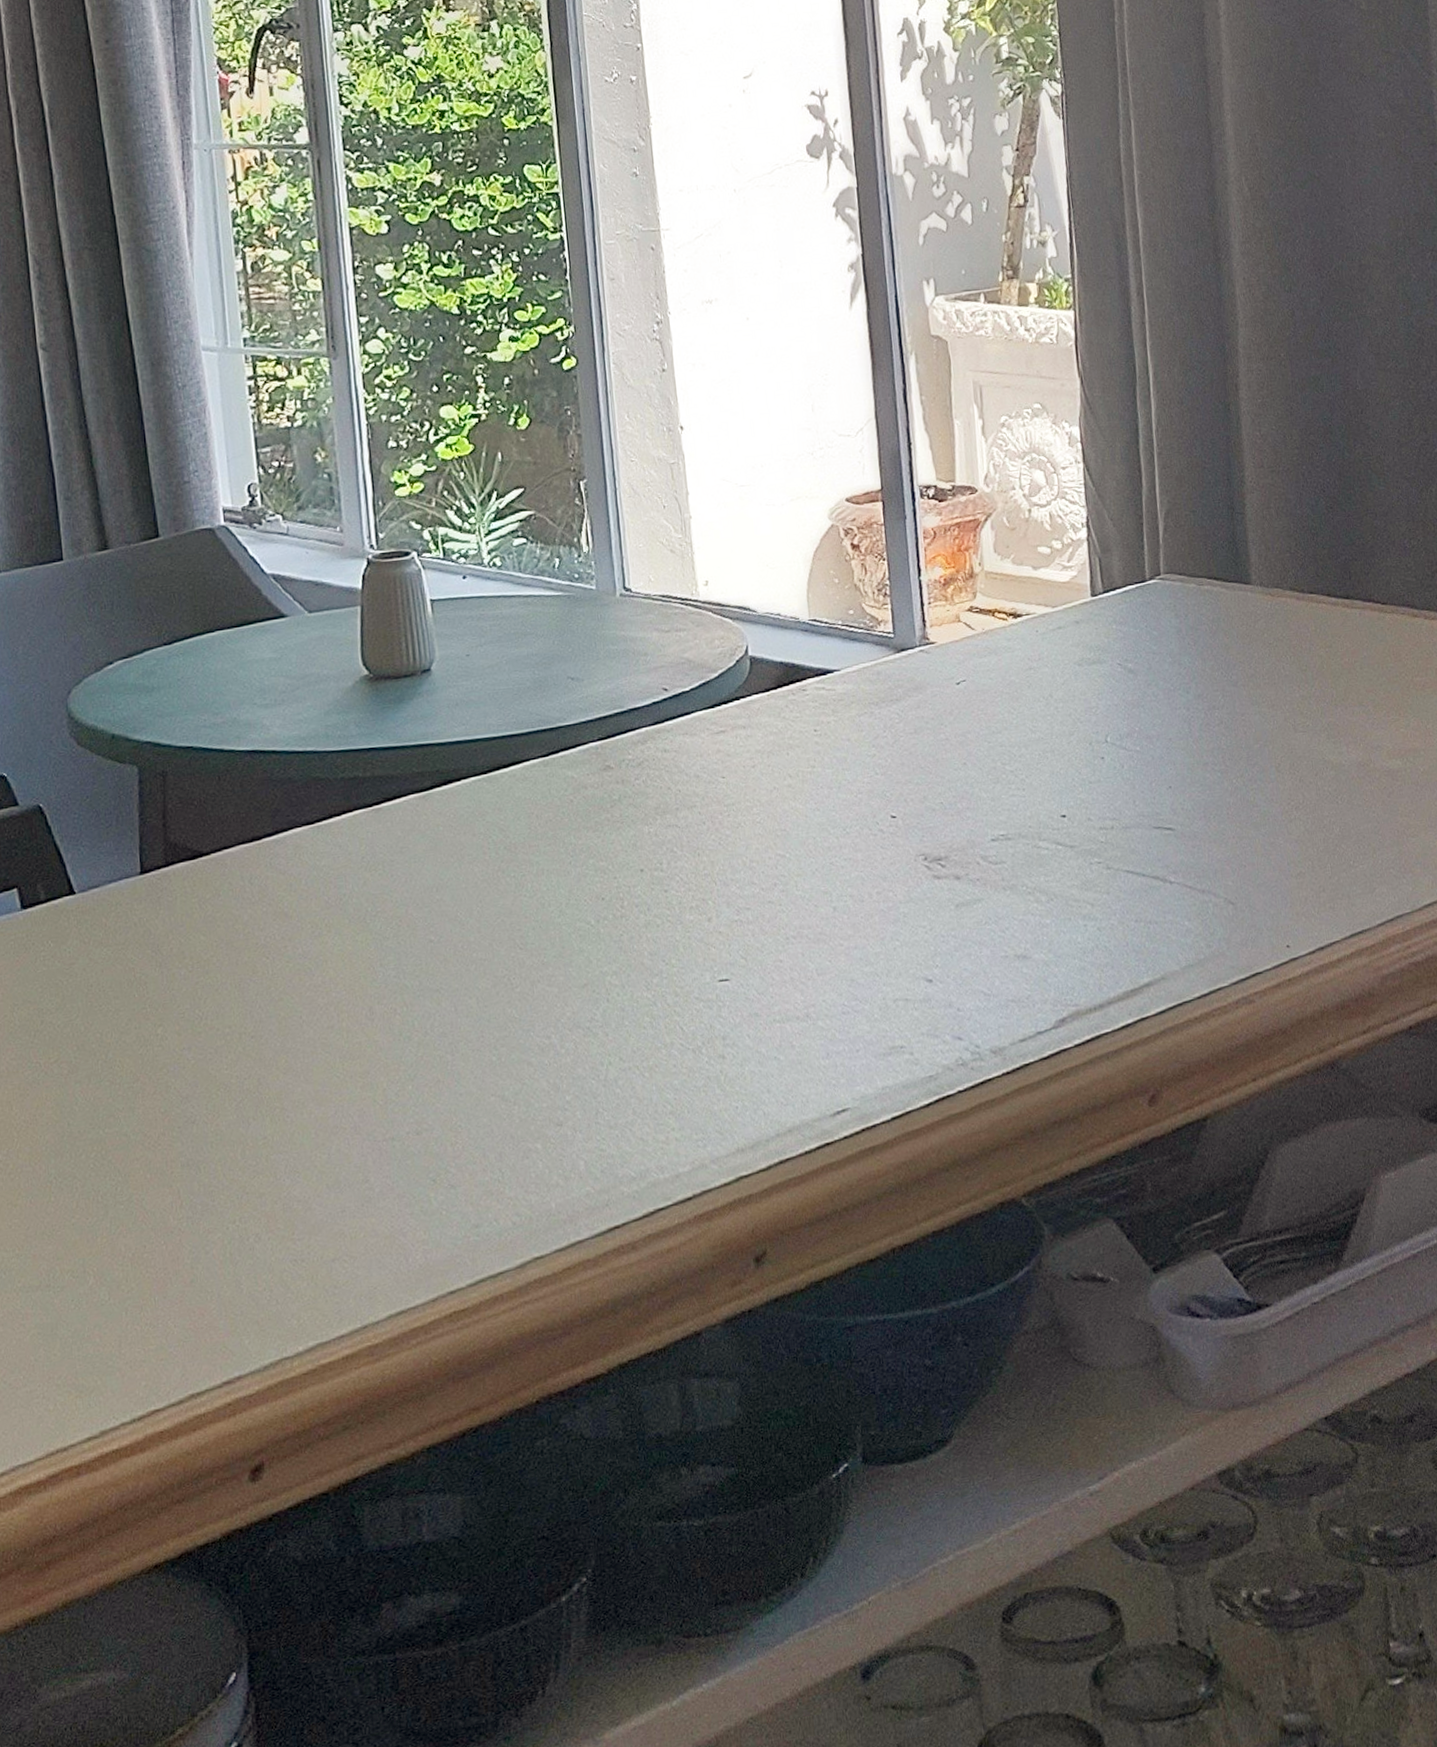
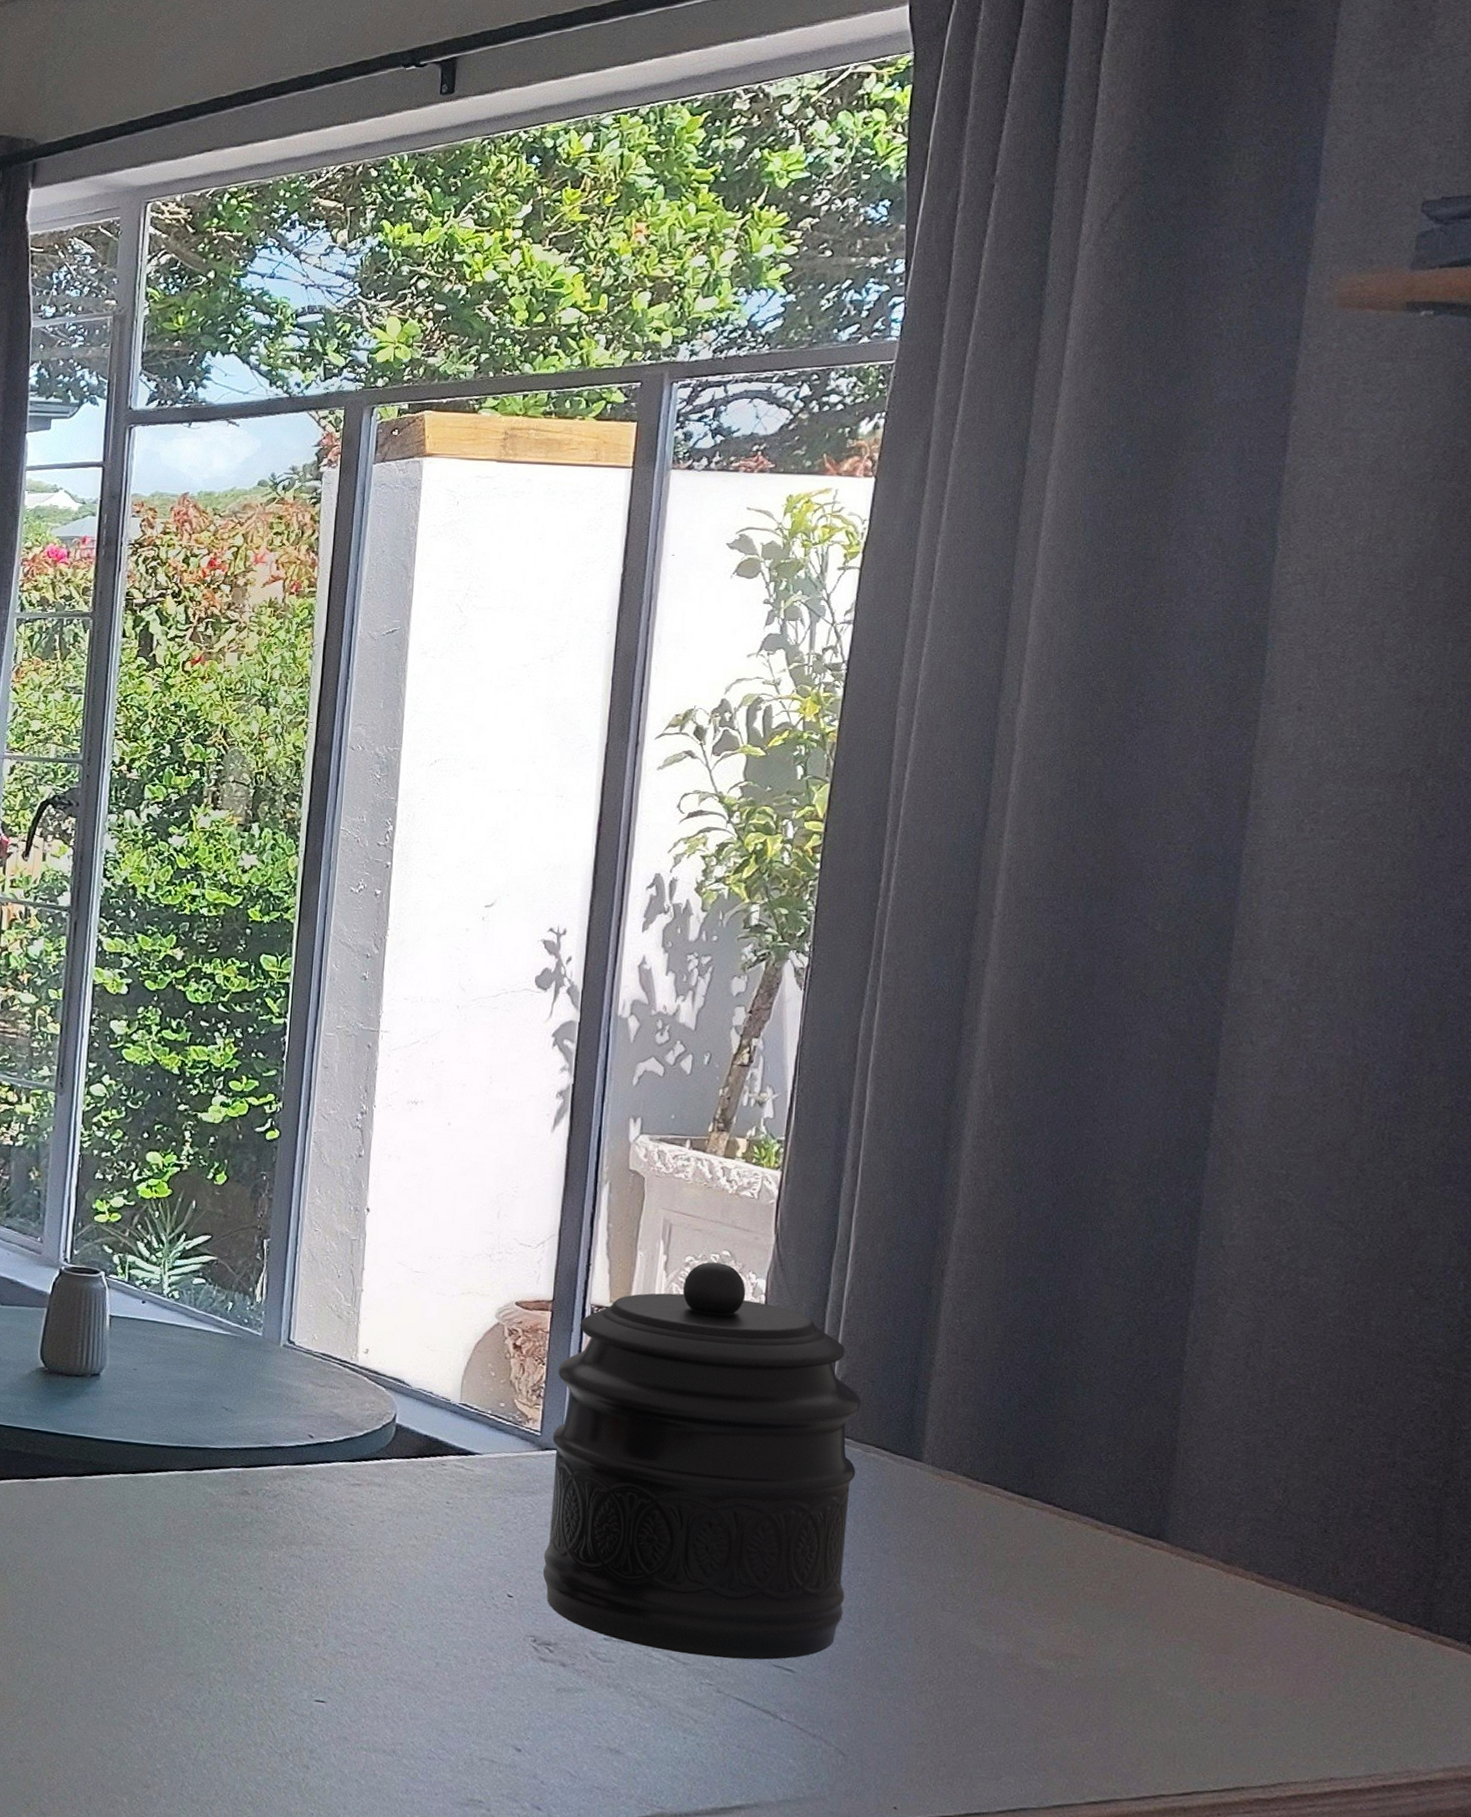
jar: none [899,417,1208,839] -> present [542,1262,861,1660]

